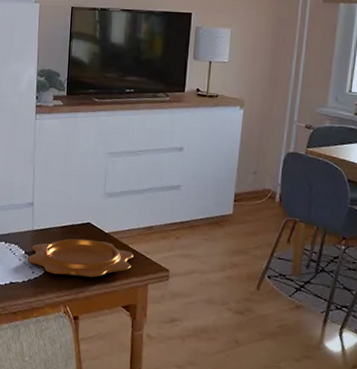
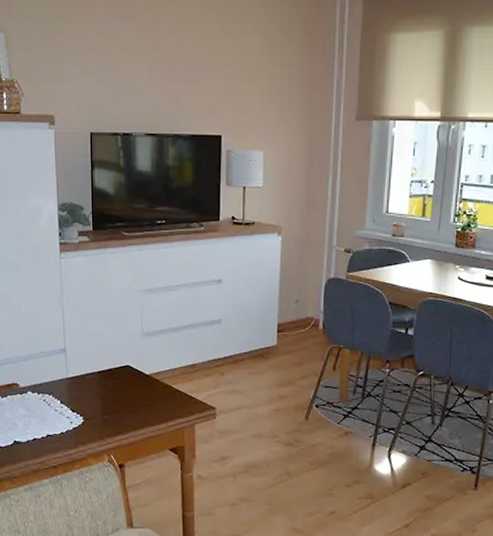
decorative bowl: present [26,238,134,278] -> none [63,383,178,423]

